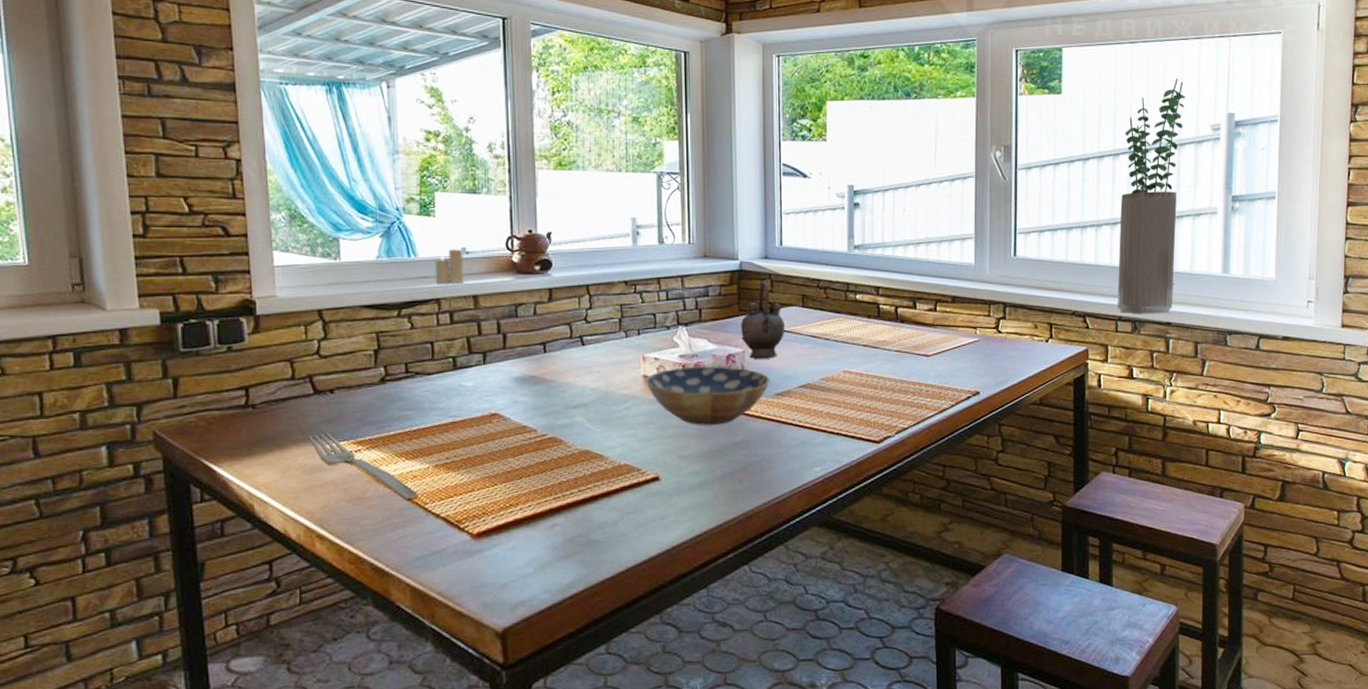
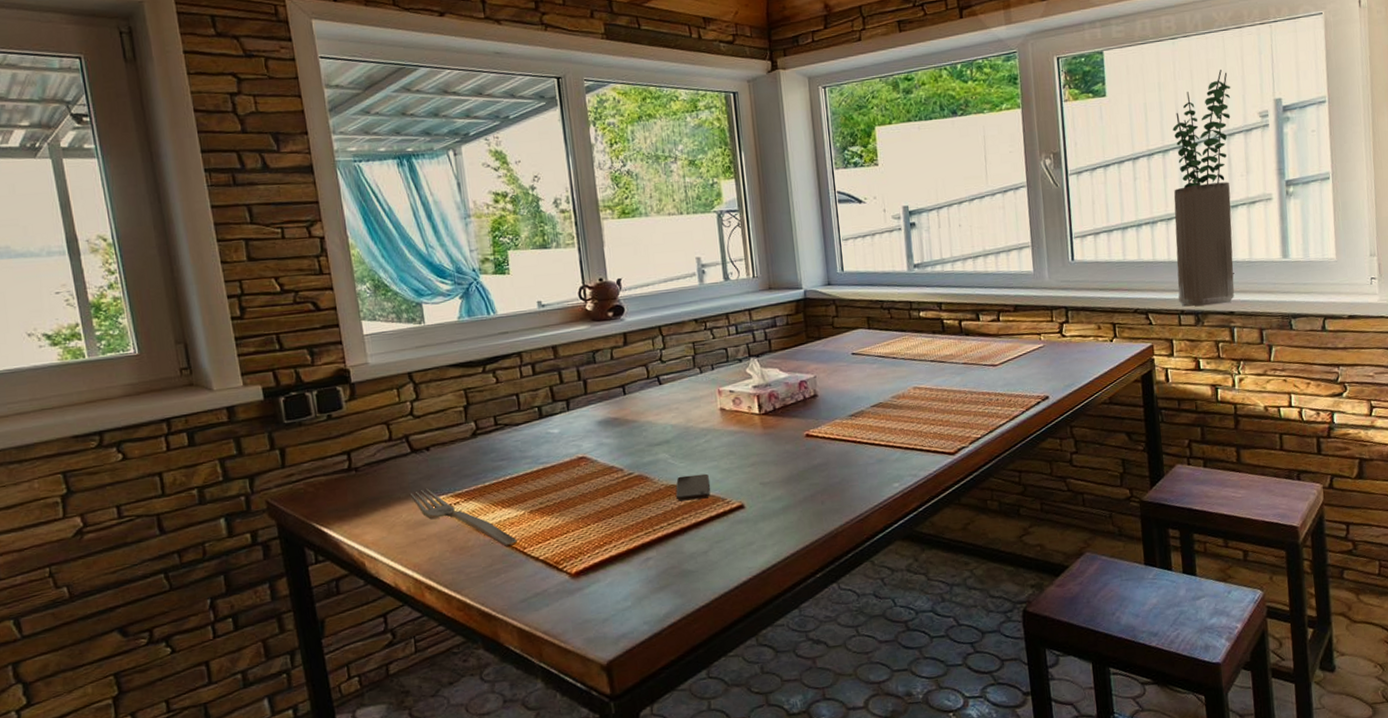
candle: present [435,245,464,285] -> none [513,299,542,339]
smartphone: none [590,441,626,468] -> present [676,473,711,501]
bowl: present [645,366,770,425] -> none [722,393,843,452]
teapot: present [740,281,785,359] -> none [809,307,853,384]

